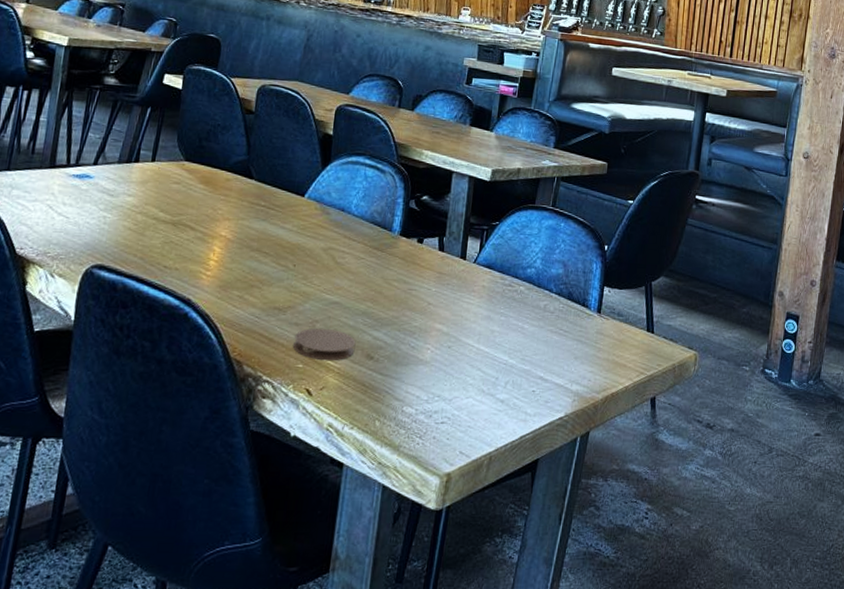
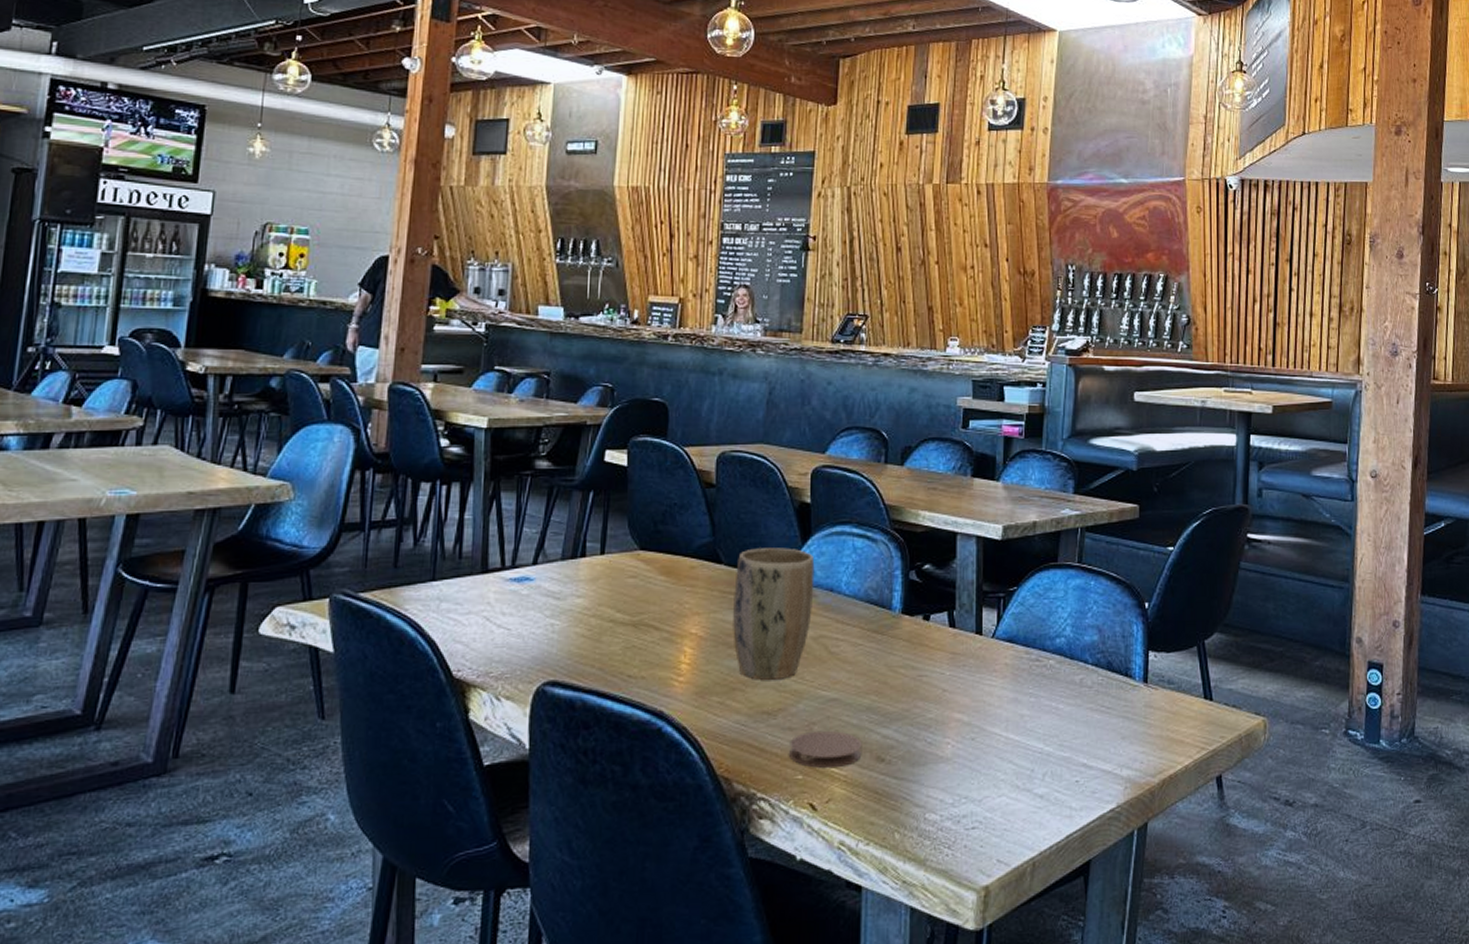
plant pot: none [256,168,331,281] -> present [733,548,815,680]

